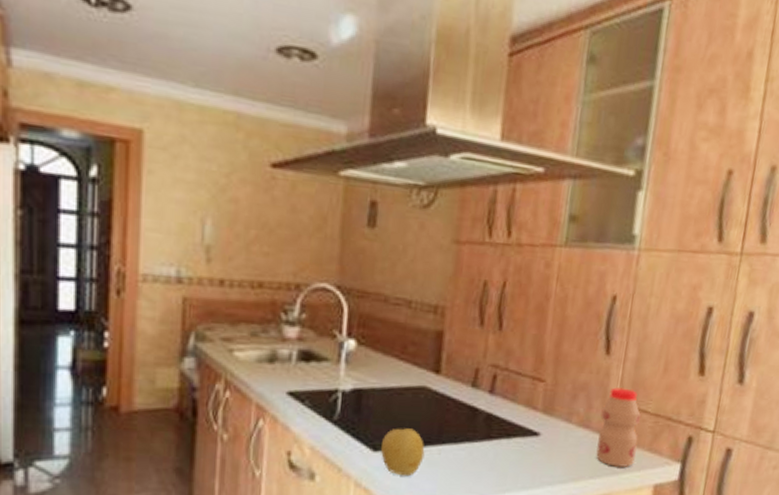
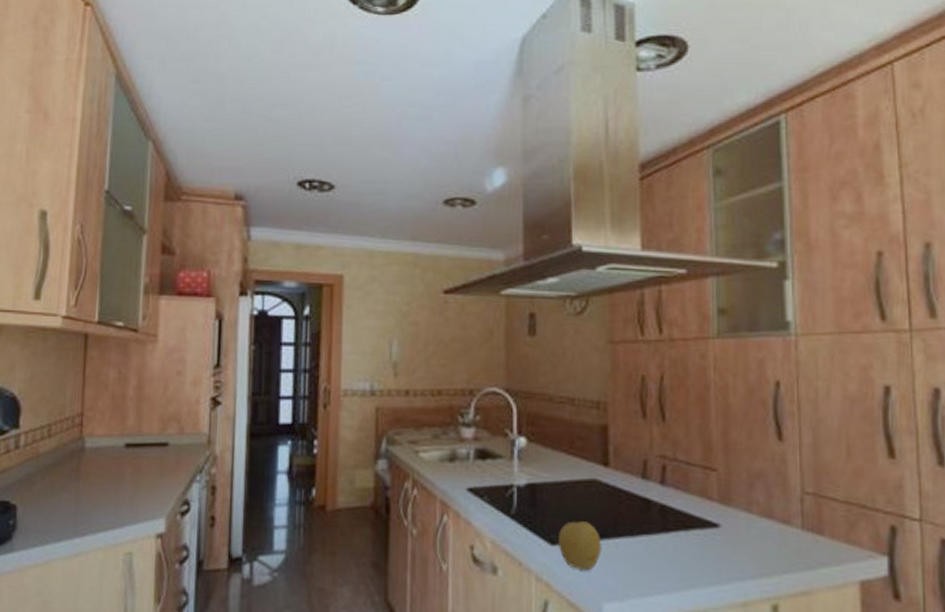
bottle: present [596,387,641,468] -> none [784,474,833,562]

